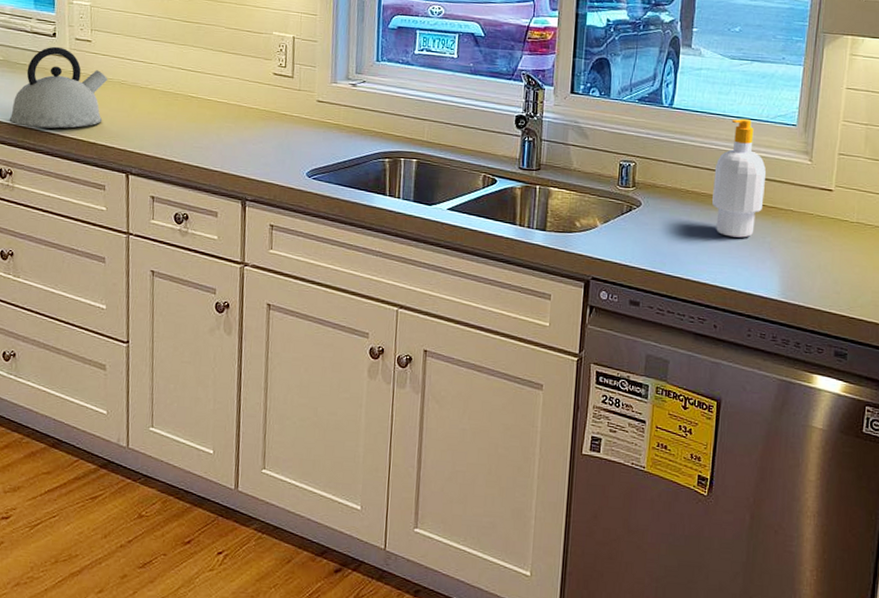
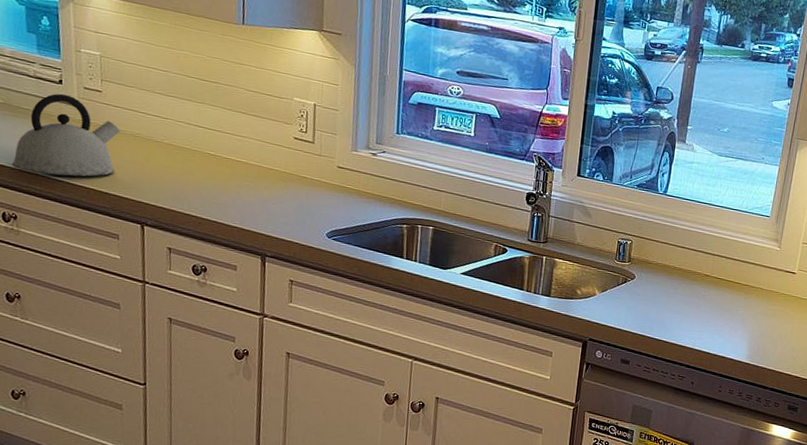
soap bottle: present [712,118,766,238] -> none [696,208,742,310]

